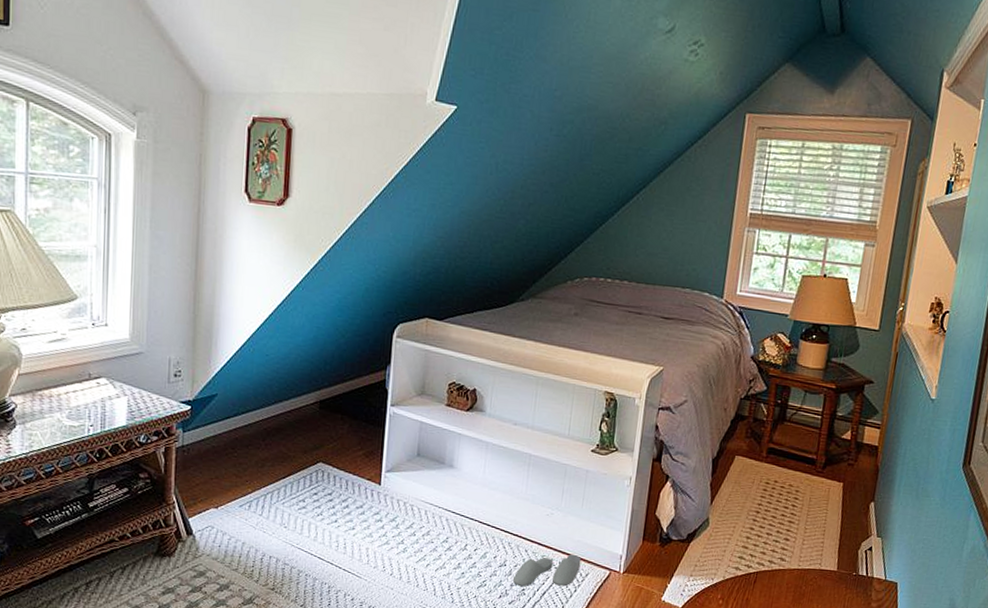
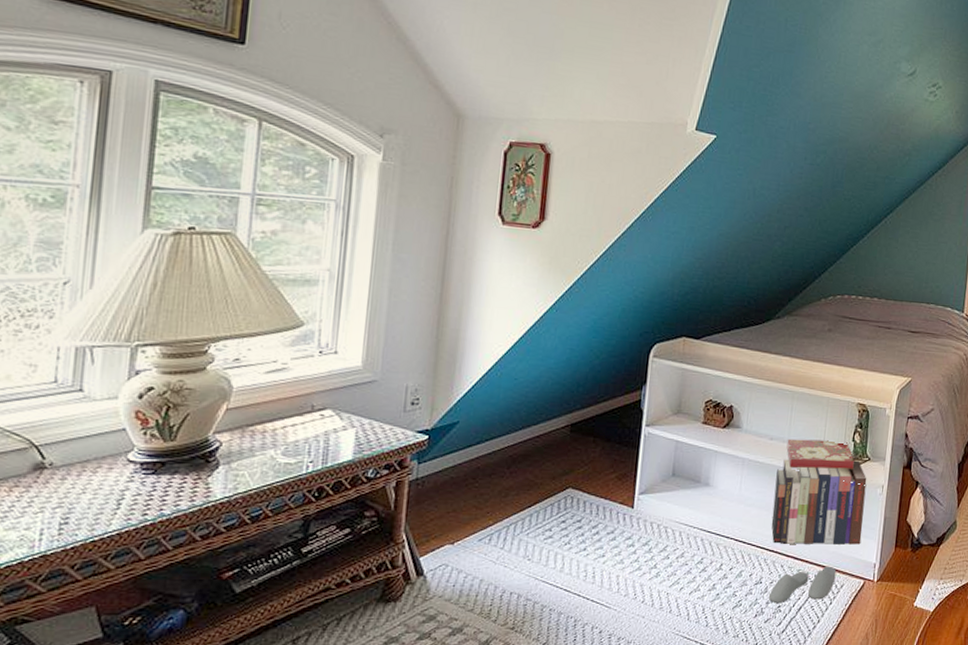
books: none [515,445,614,535] -> present [771,459,867,545]
decorative box: none [530,425,601,459] -> present [786,439,854,469]

